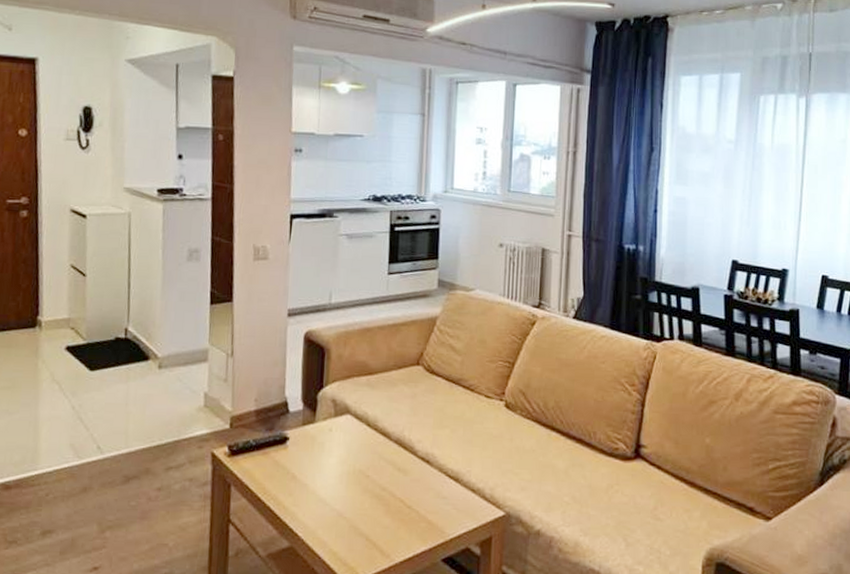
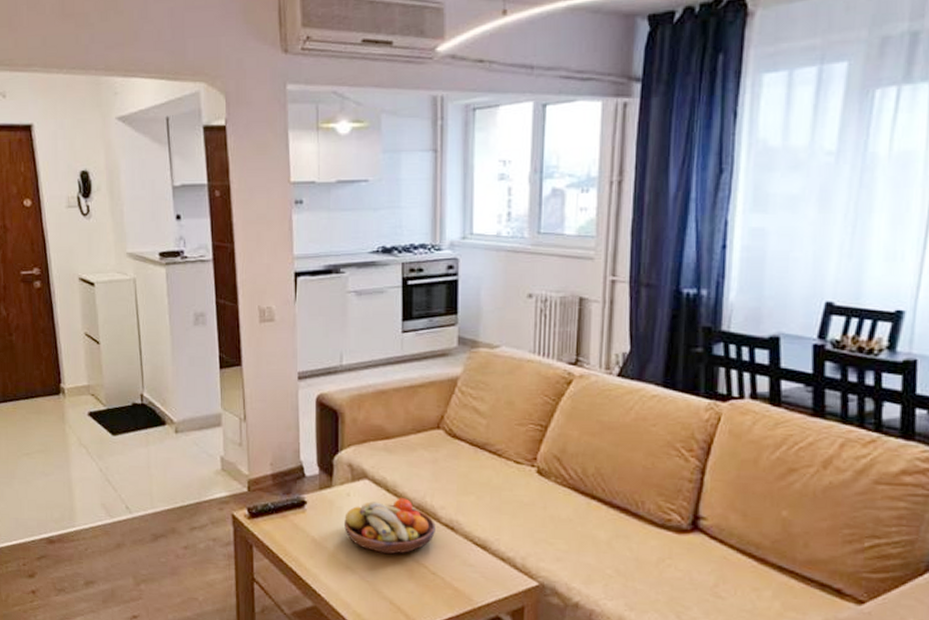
fruit bowl: none [325,432,412,490] -> present [344,498,435,555]

